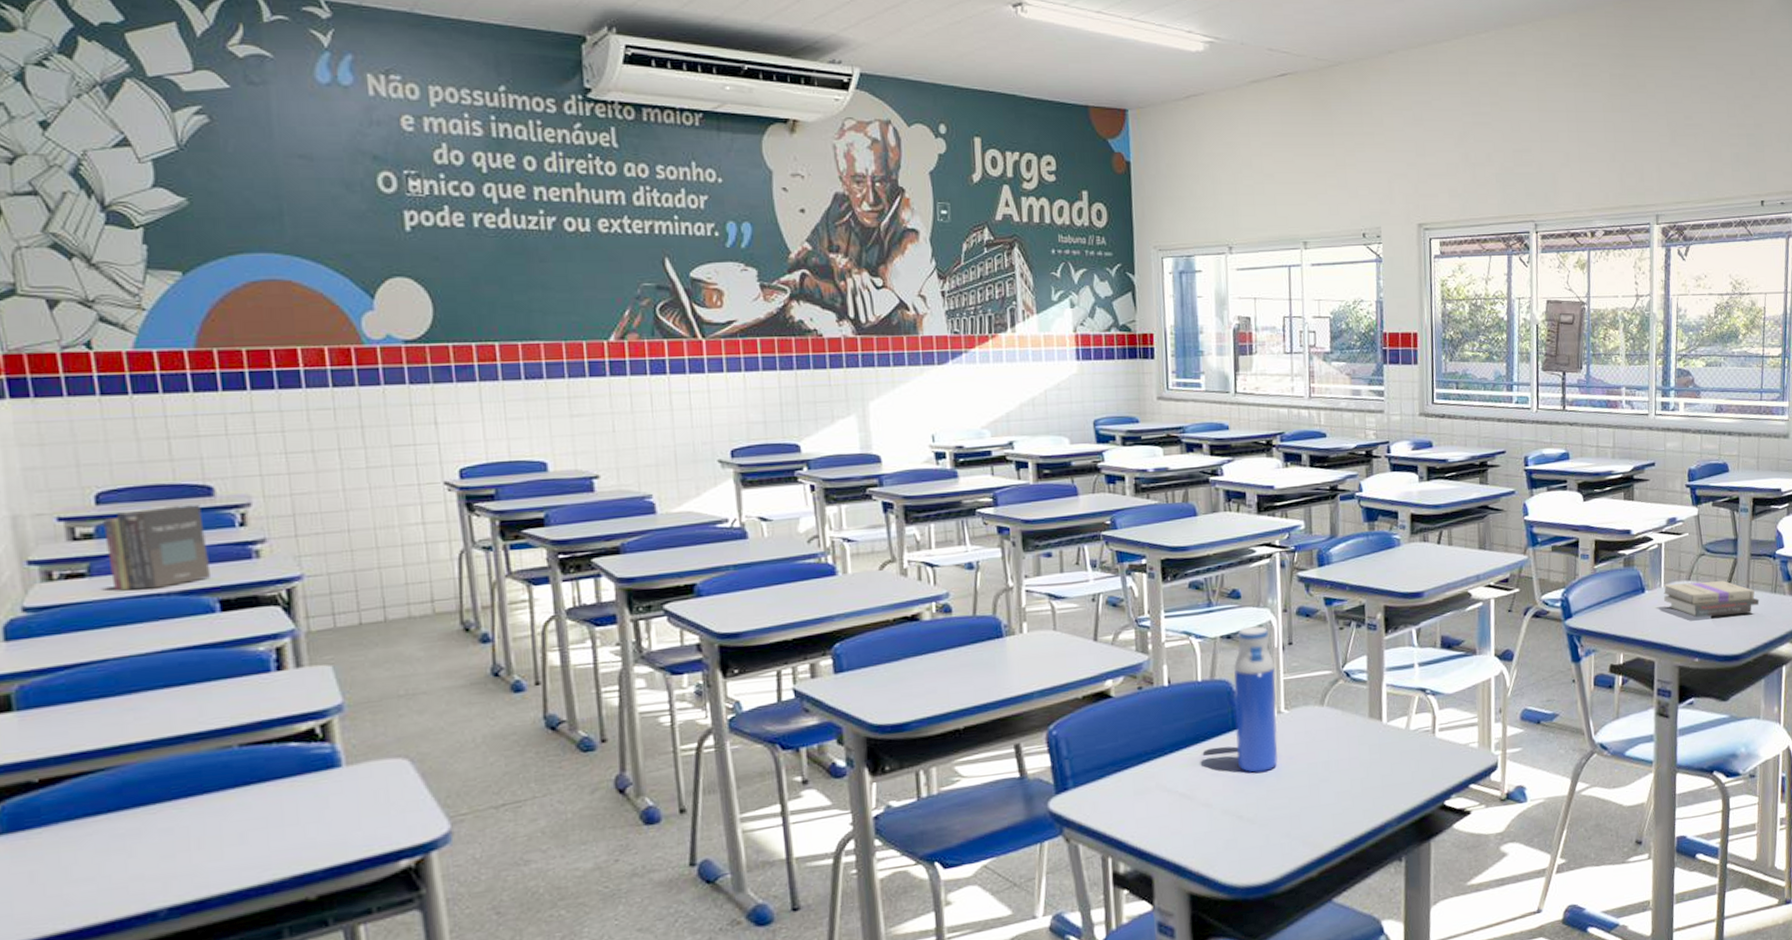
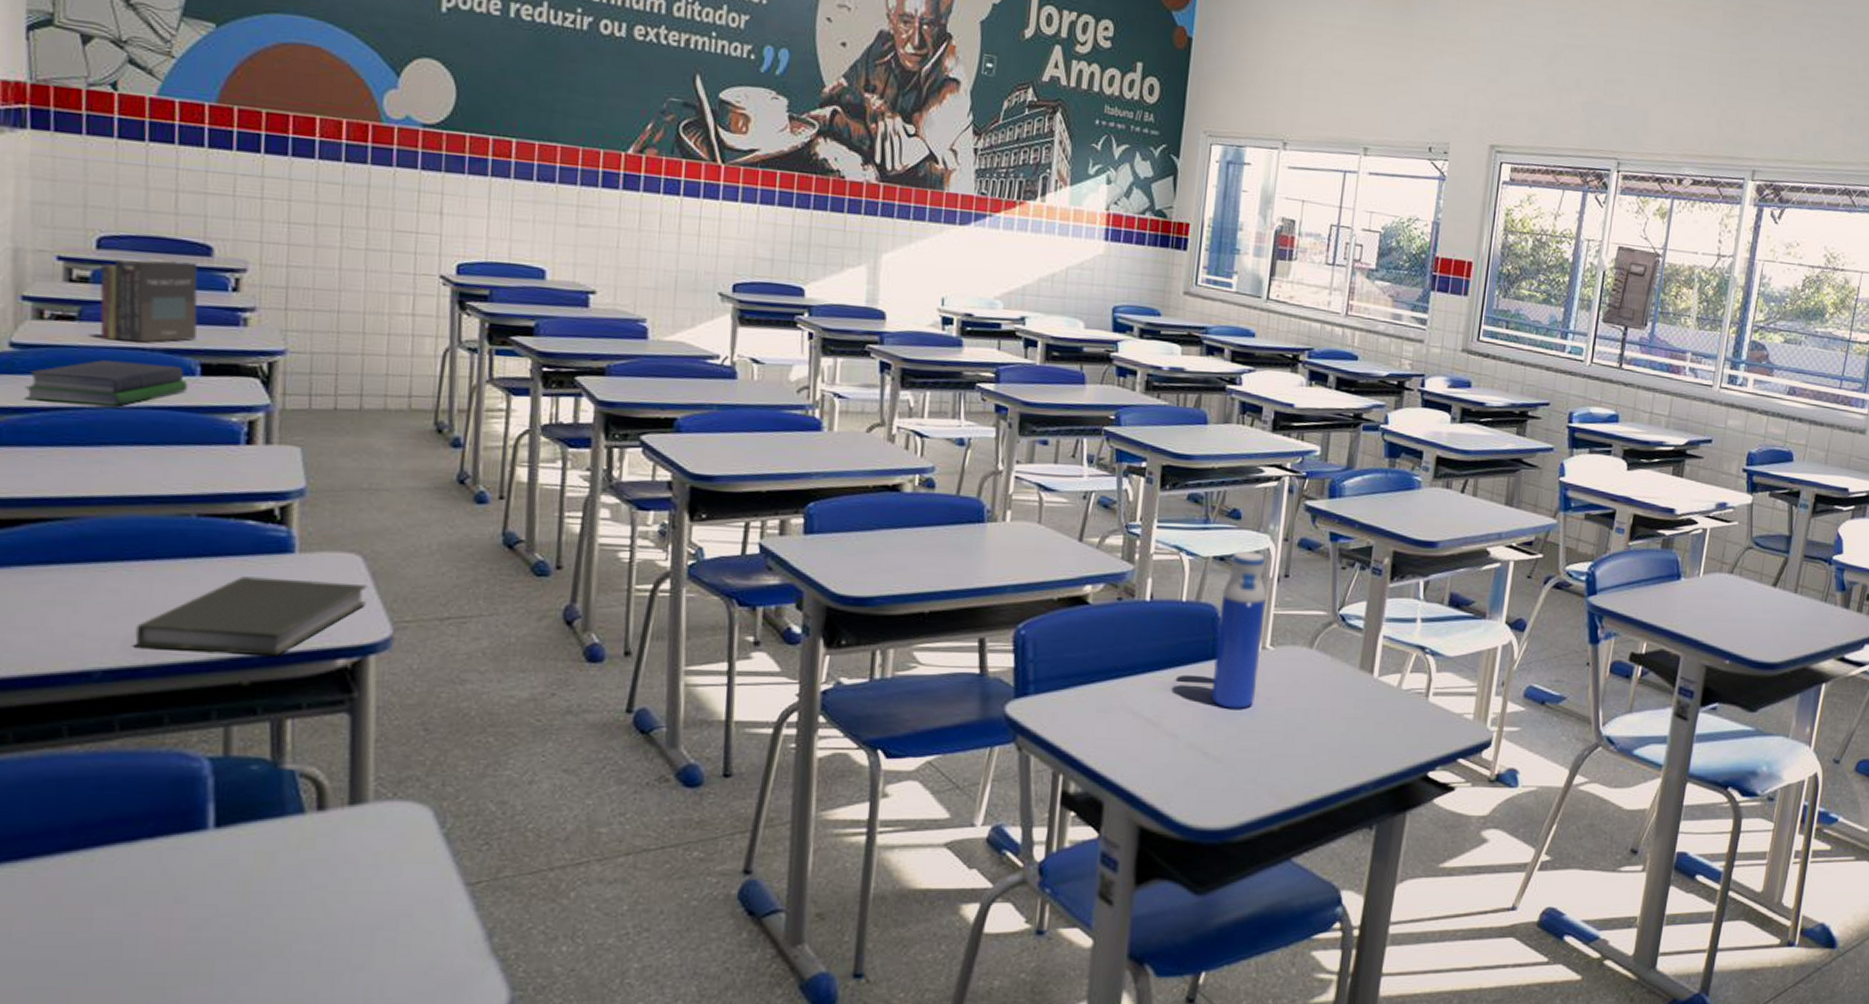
book: none [44,605,210,661] -> present [24,360,188,406]
book: none [194,786,422,881] -> present [135,576,368,657]
books: present [1663,580,1760,618] -> none [1701,575,1807,620]

